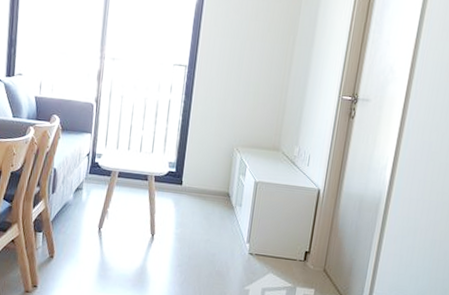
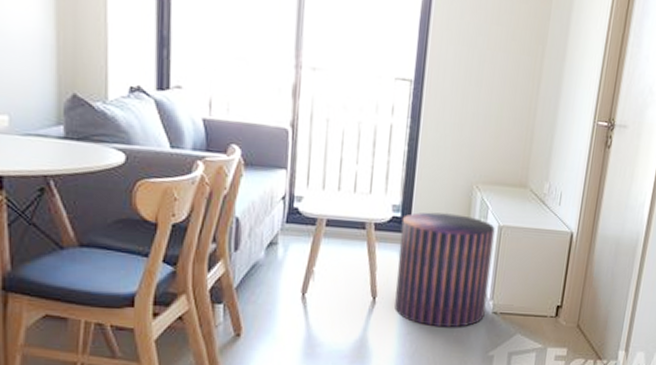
pouf: none [168,168,252,264] -> present [394,212,495,328]

